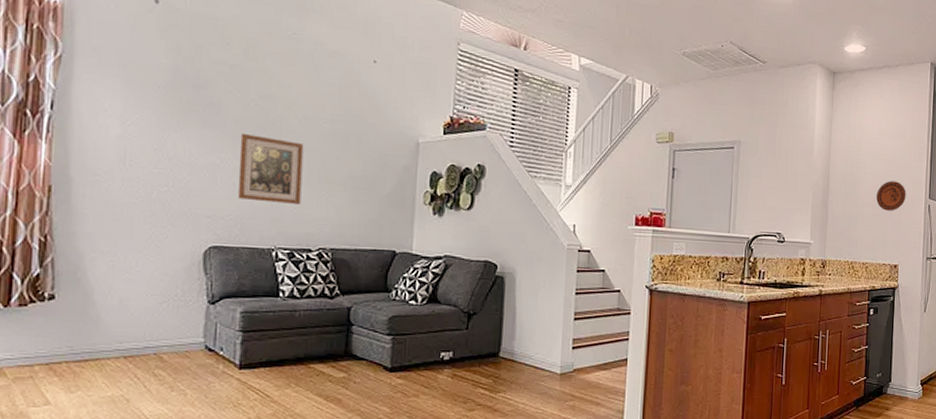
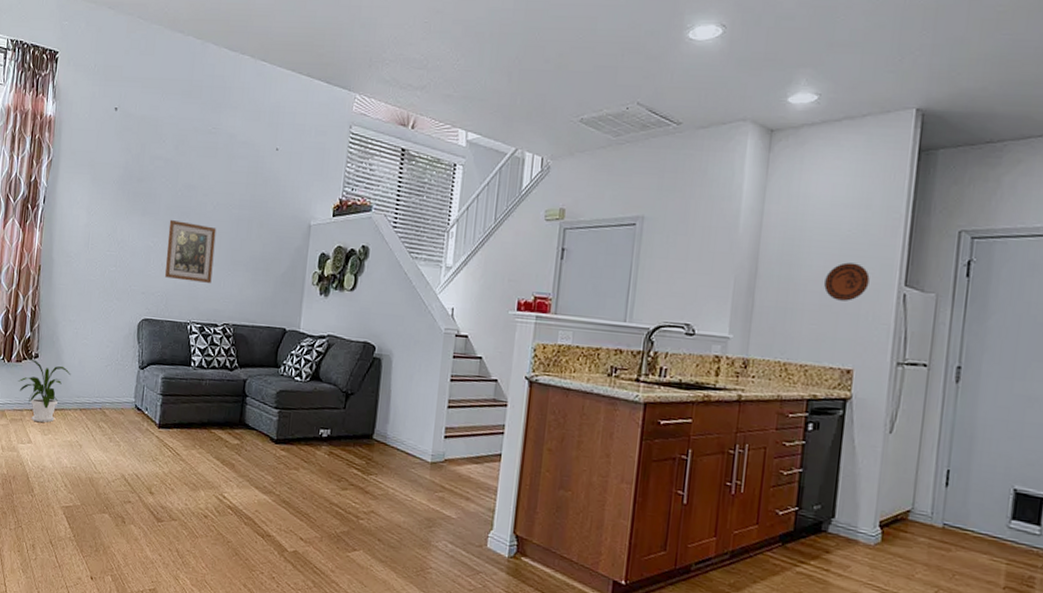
house plant: none [22,302,108,379] -> present [17,359,71,423]

